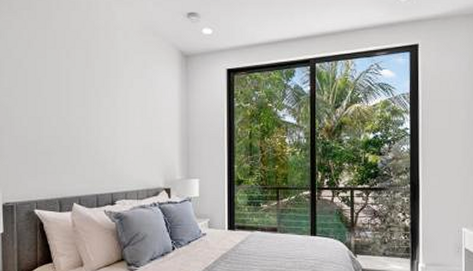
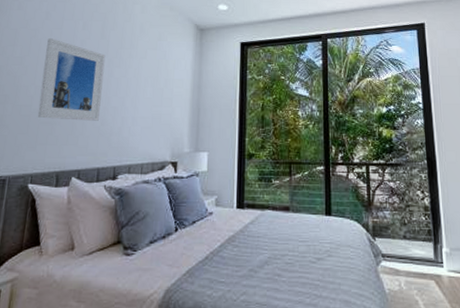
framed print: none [33,68,92,150] -> present [37,38,106,121]

